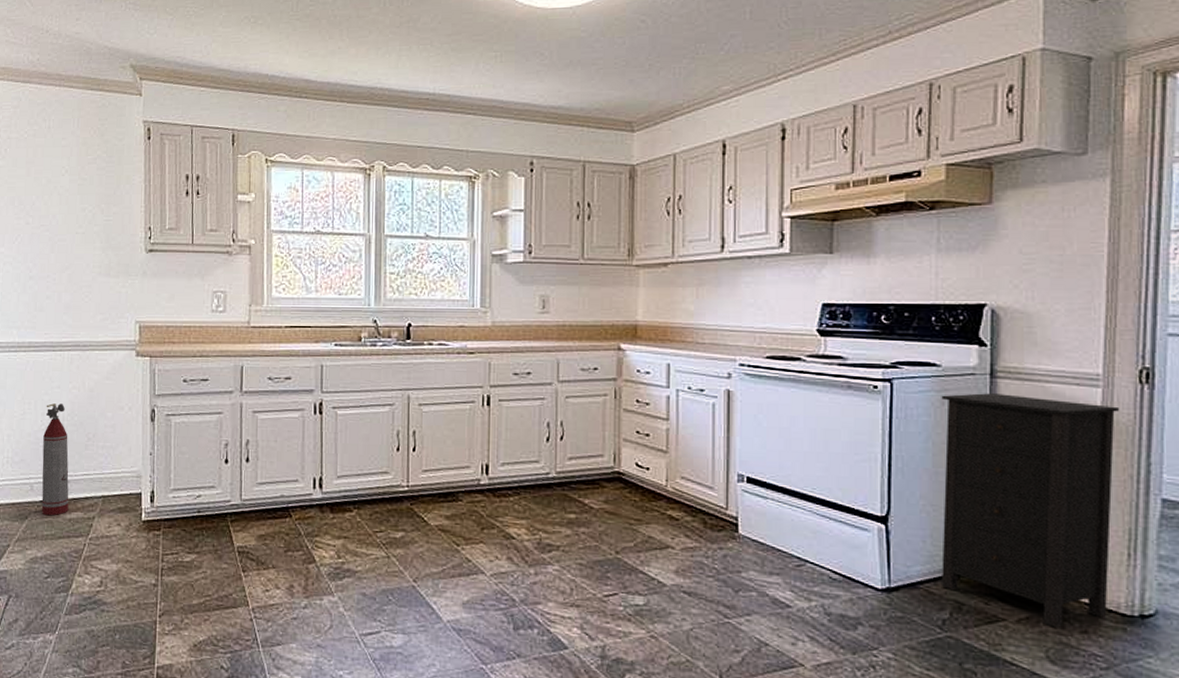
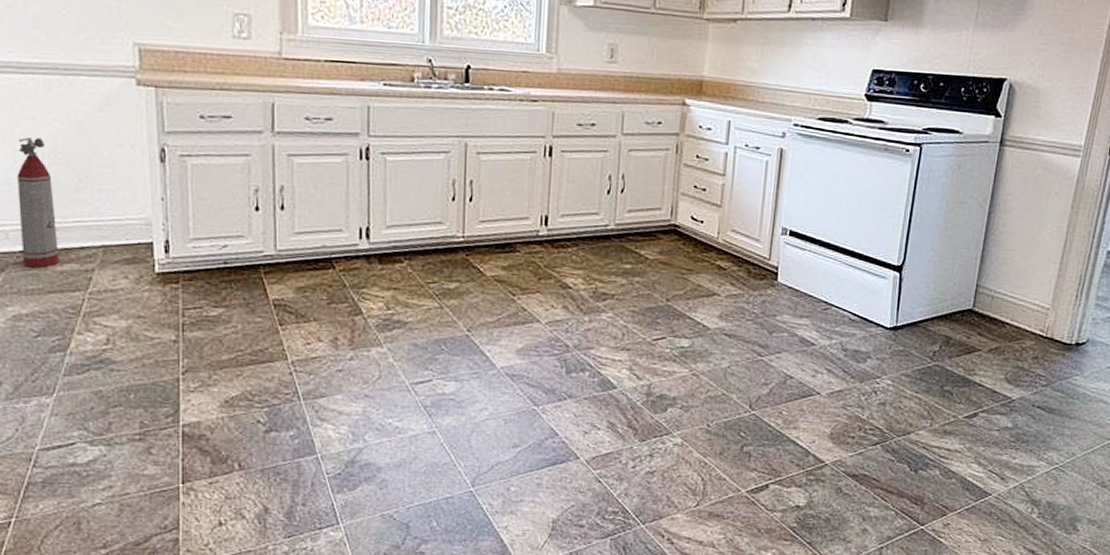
cabinet: present [941,393,1120,628] -> none [937,159,1092,355]

